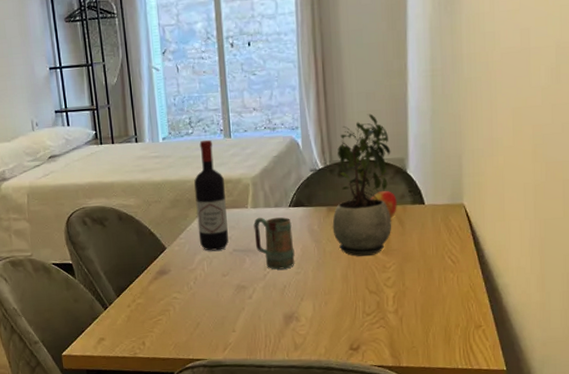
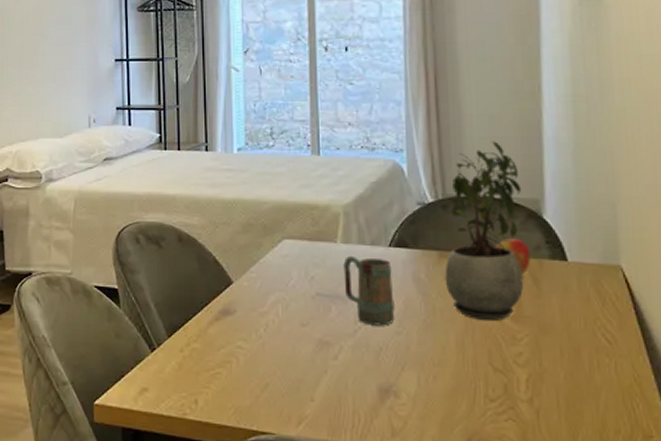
wine bottle: present [194,139,229,251] -> none [272,155,311,292]

